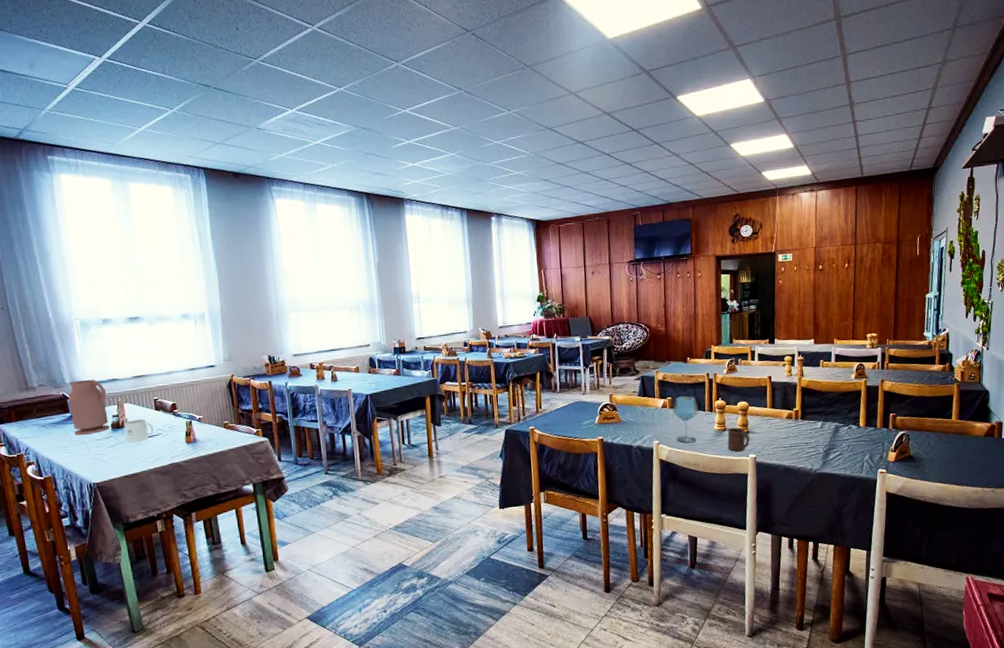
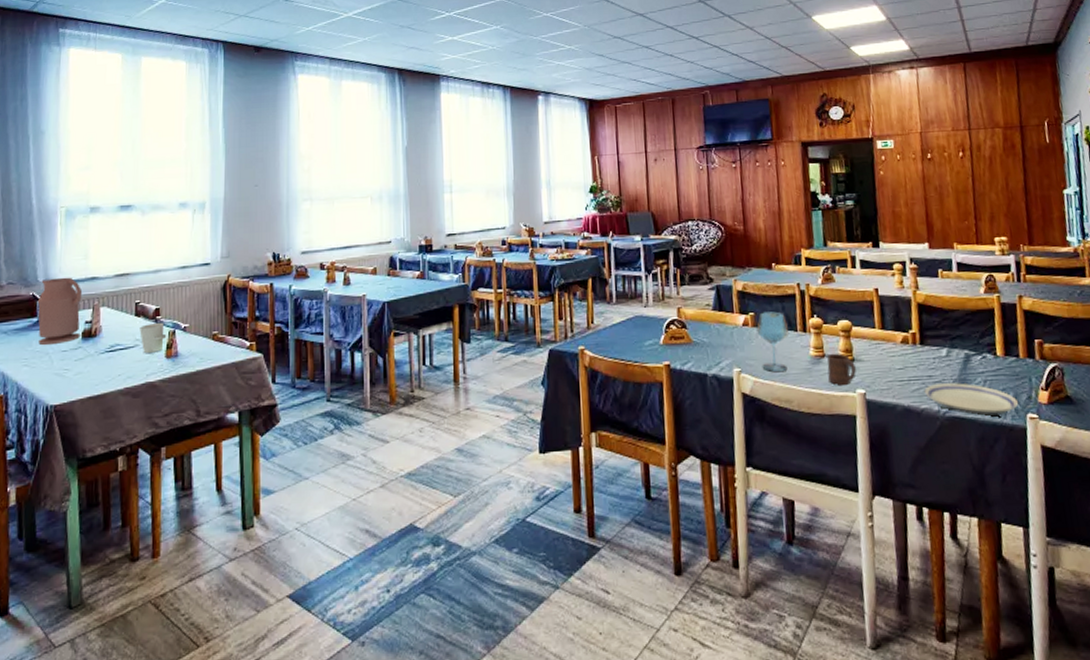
mug: present [124,418,154,444] -> none [96,326,131,357]
cup: none [161,414,185,441] -> present [140,322,167,354]
plate: none [801,447,873,472] -> present [924,383,1019,416]

